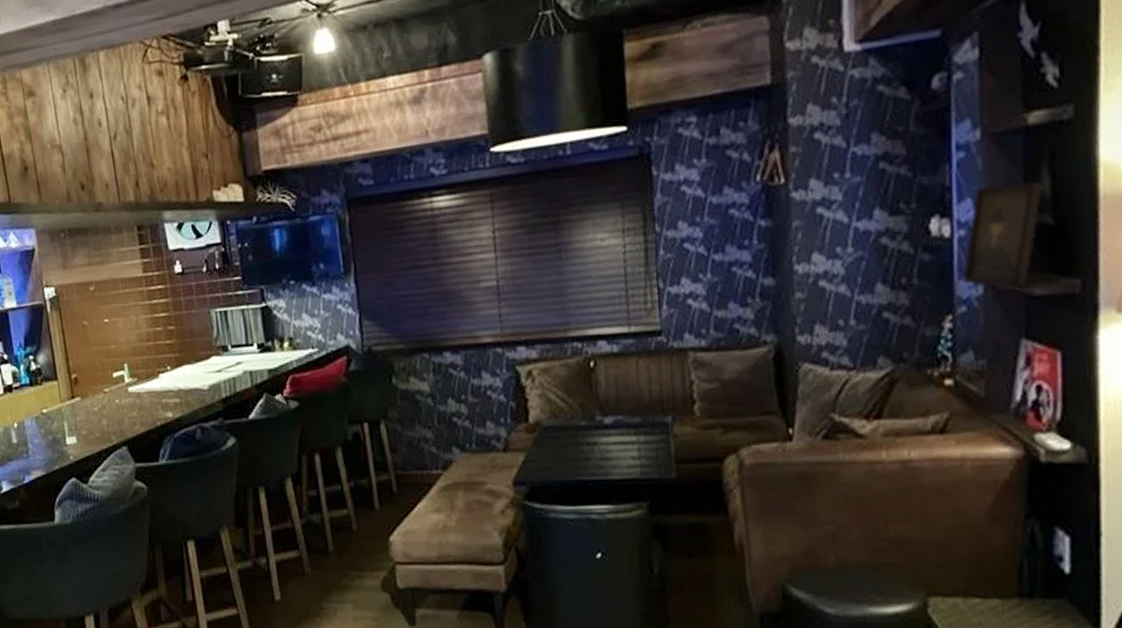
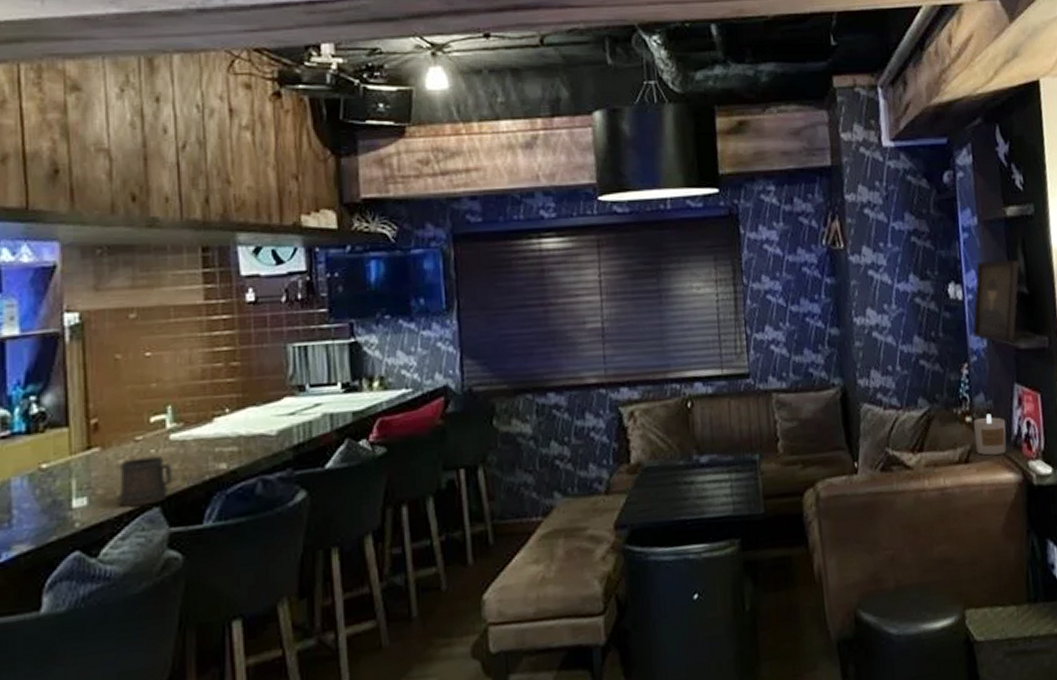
beer mug: none [95,405,134,446] -> present [118,456,173,508]
candle: none [955,375,1005,426] -> present [973,413,1007,456]

